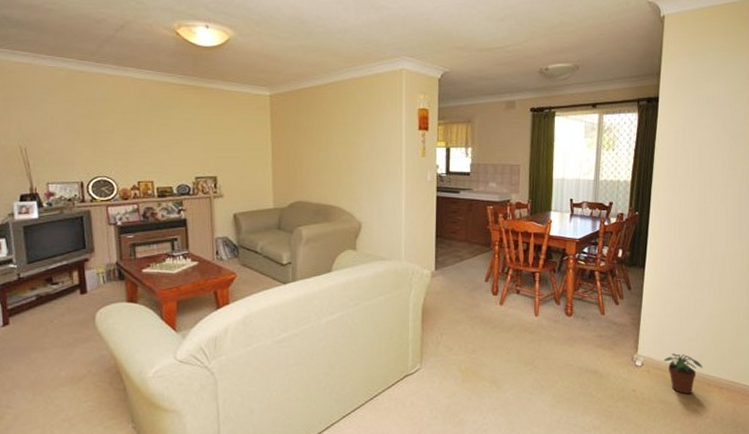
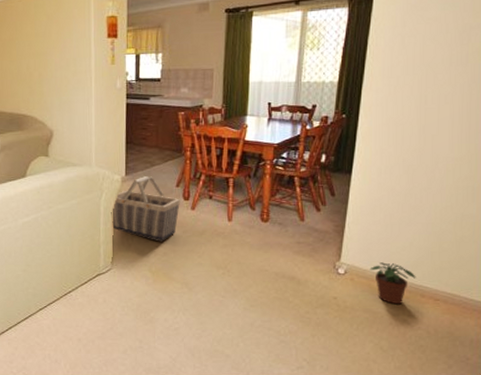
basket: none [420,271,489,338] -> present [111,176,180,242]

